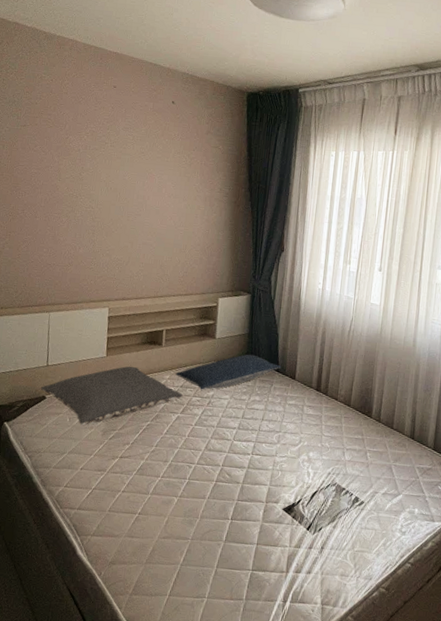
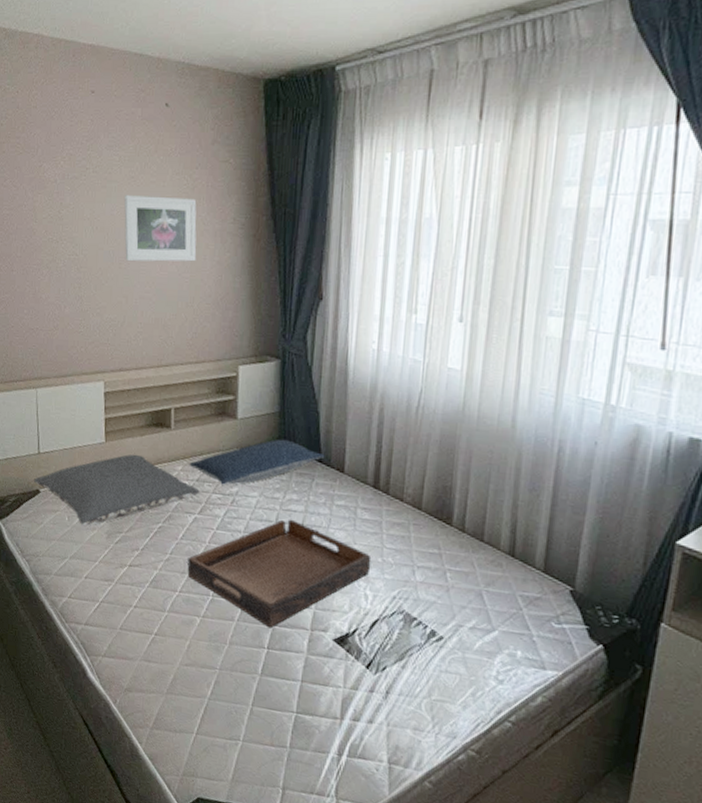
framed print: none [132,165,193,219] -> present [123,195,197,262]
serving tray: none [169,415,314,503] -> present [187,519,372,628]

